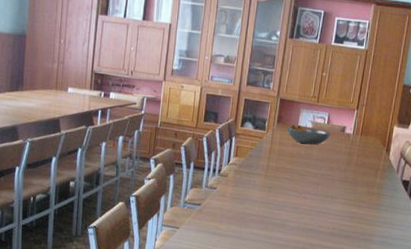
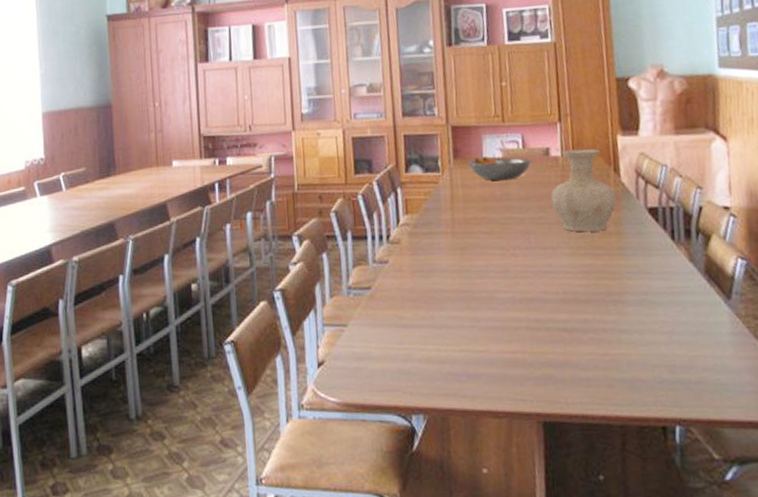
vase: none [338,130,383,191] -> present [551,148,617,233]

